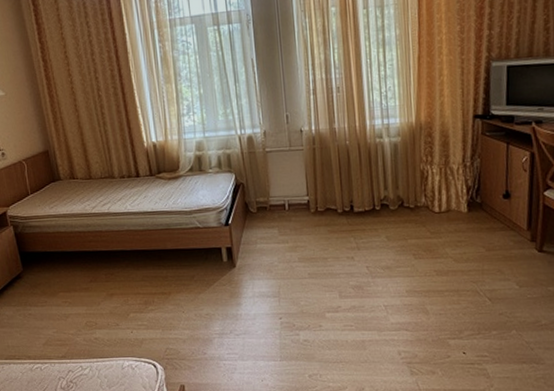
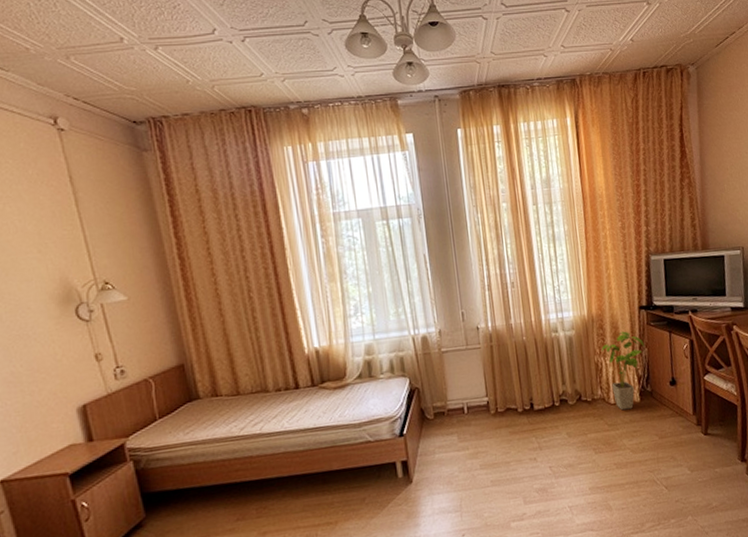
house plant: none [428,140,477,220] -> present [601,331,645,411]

